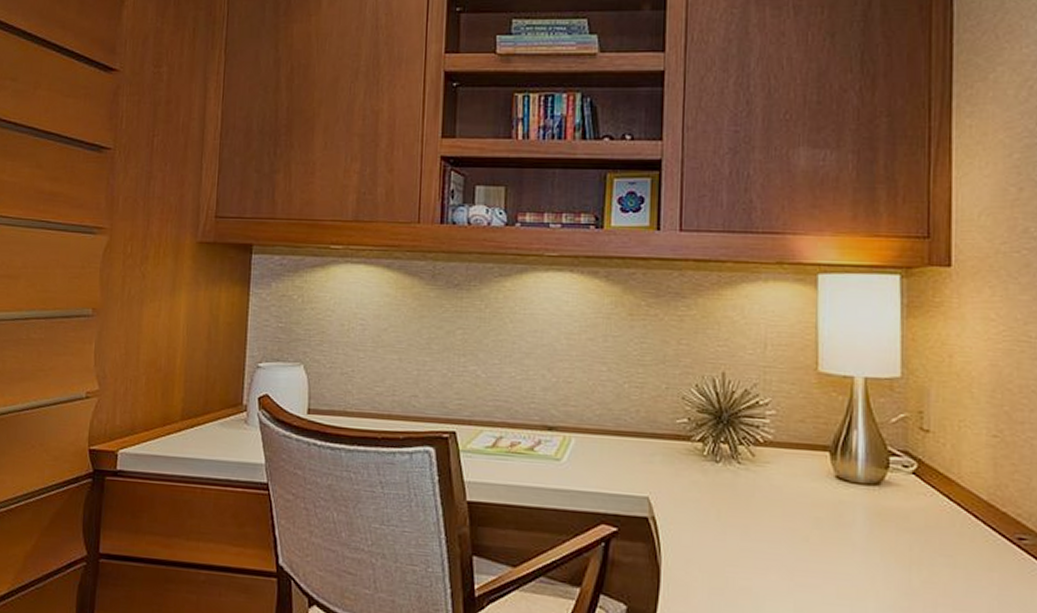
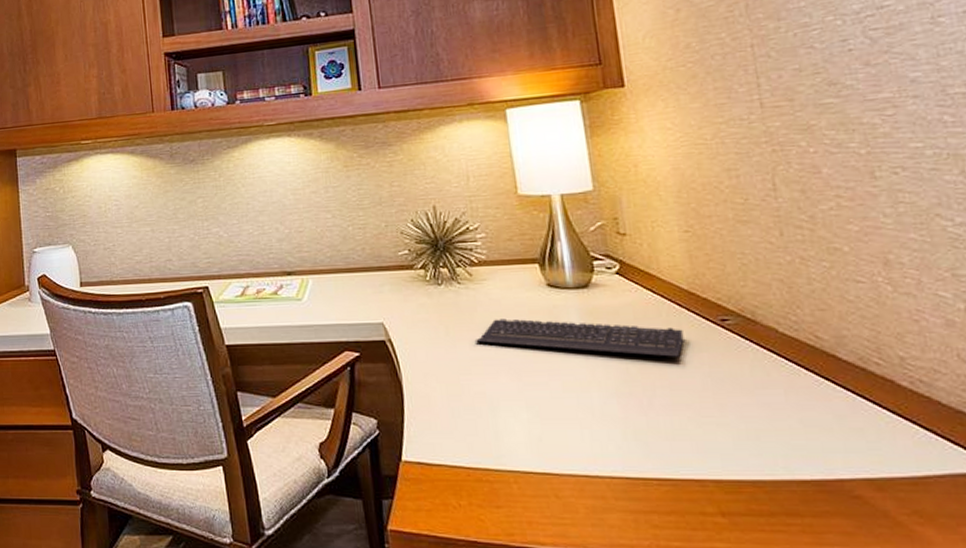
keyboard: none [747,508,976,574] -> present [474,318,684,357]

